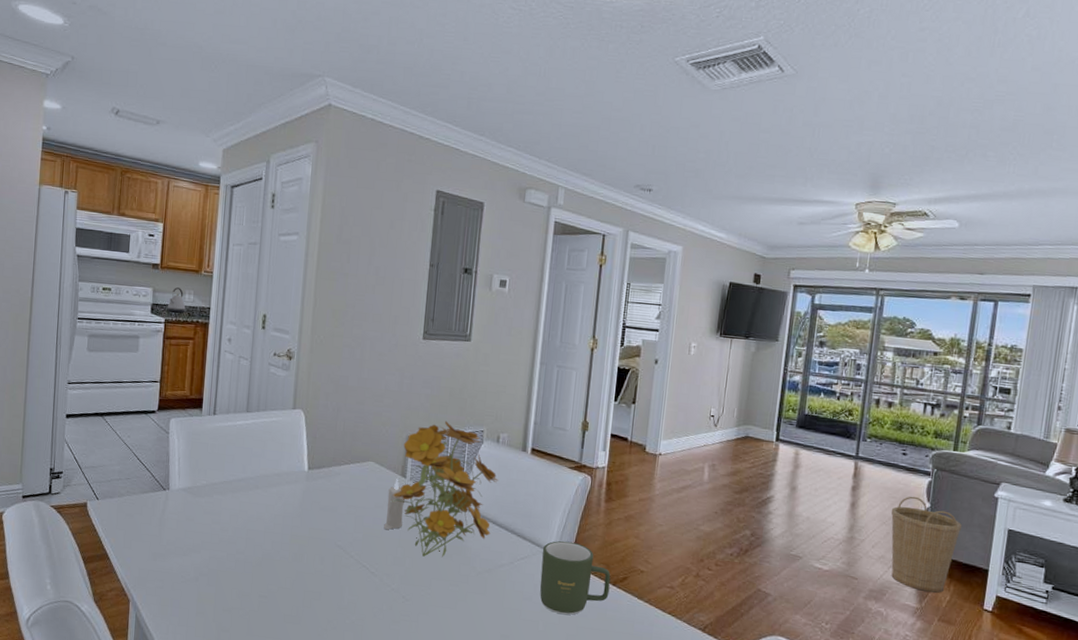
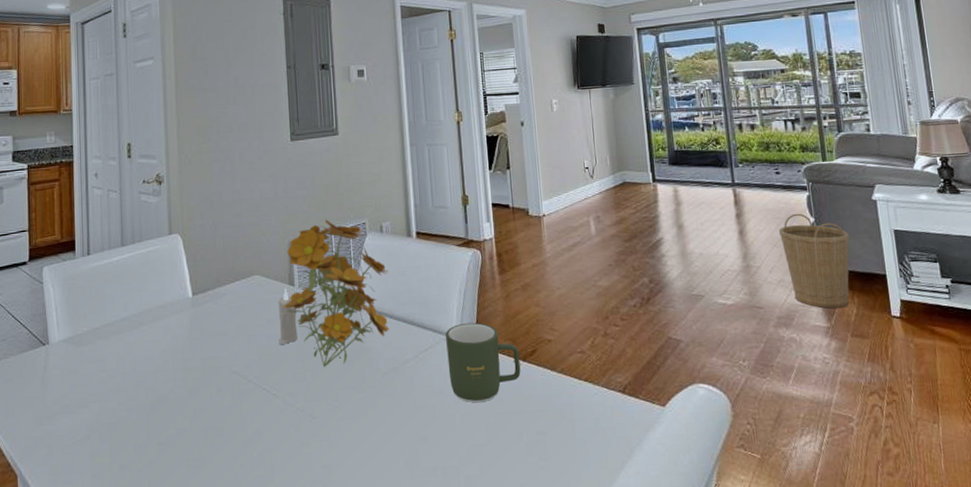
kettle: present [167,287,186,314] -> none [29,131,48,157]

